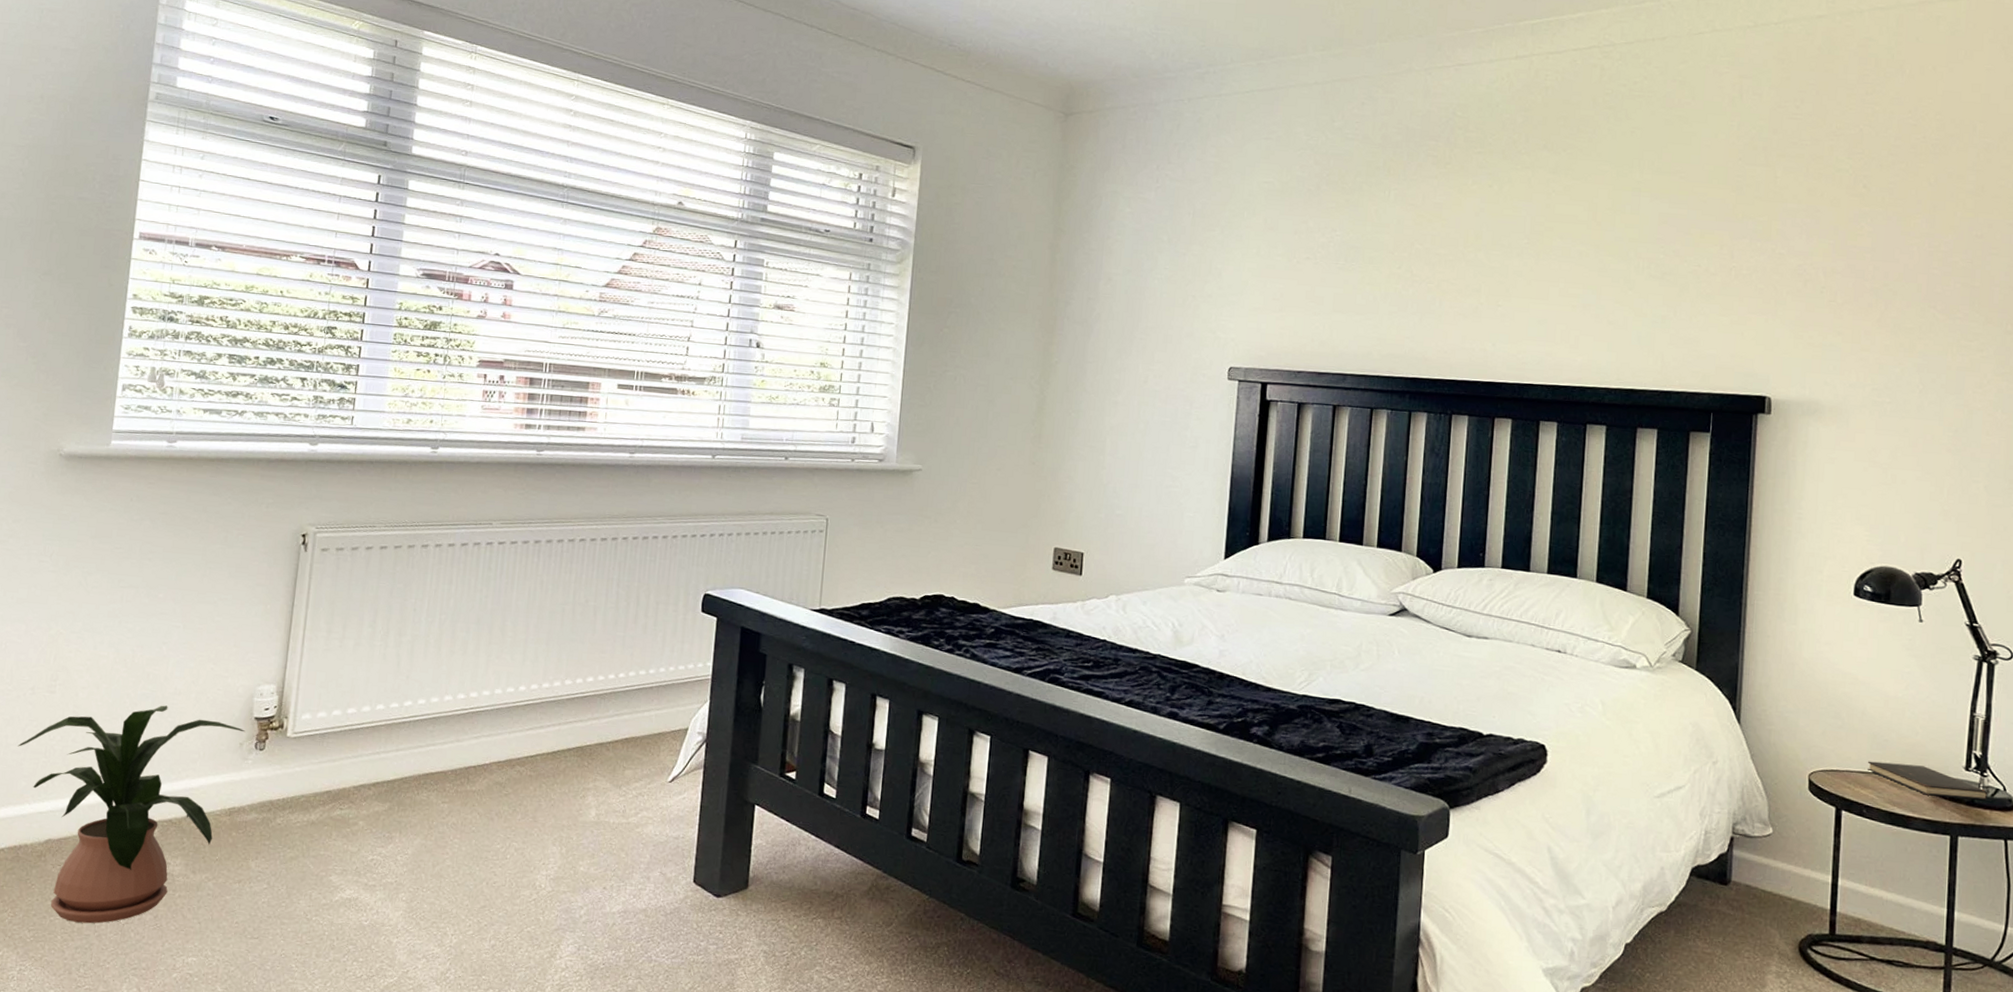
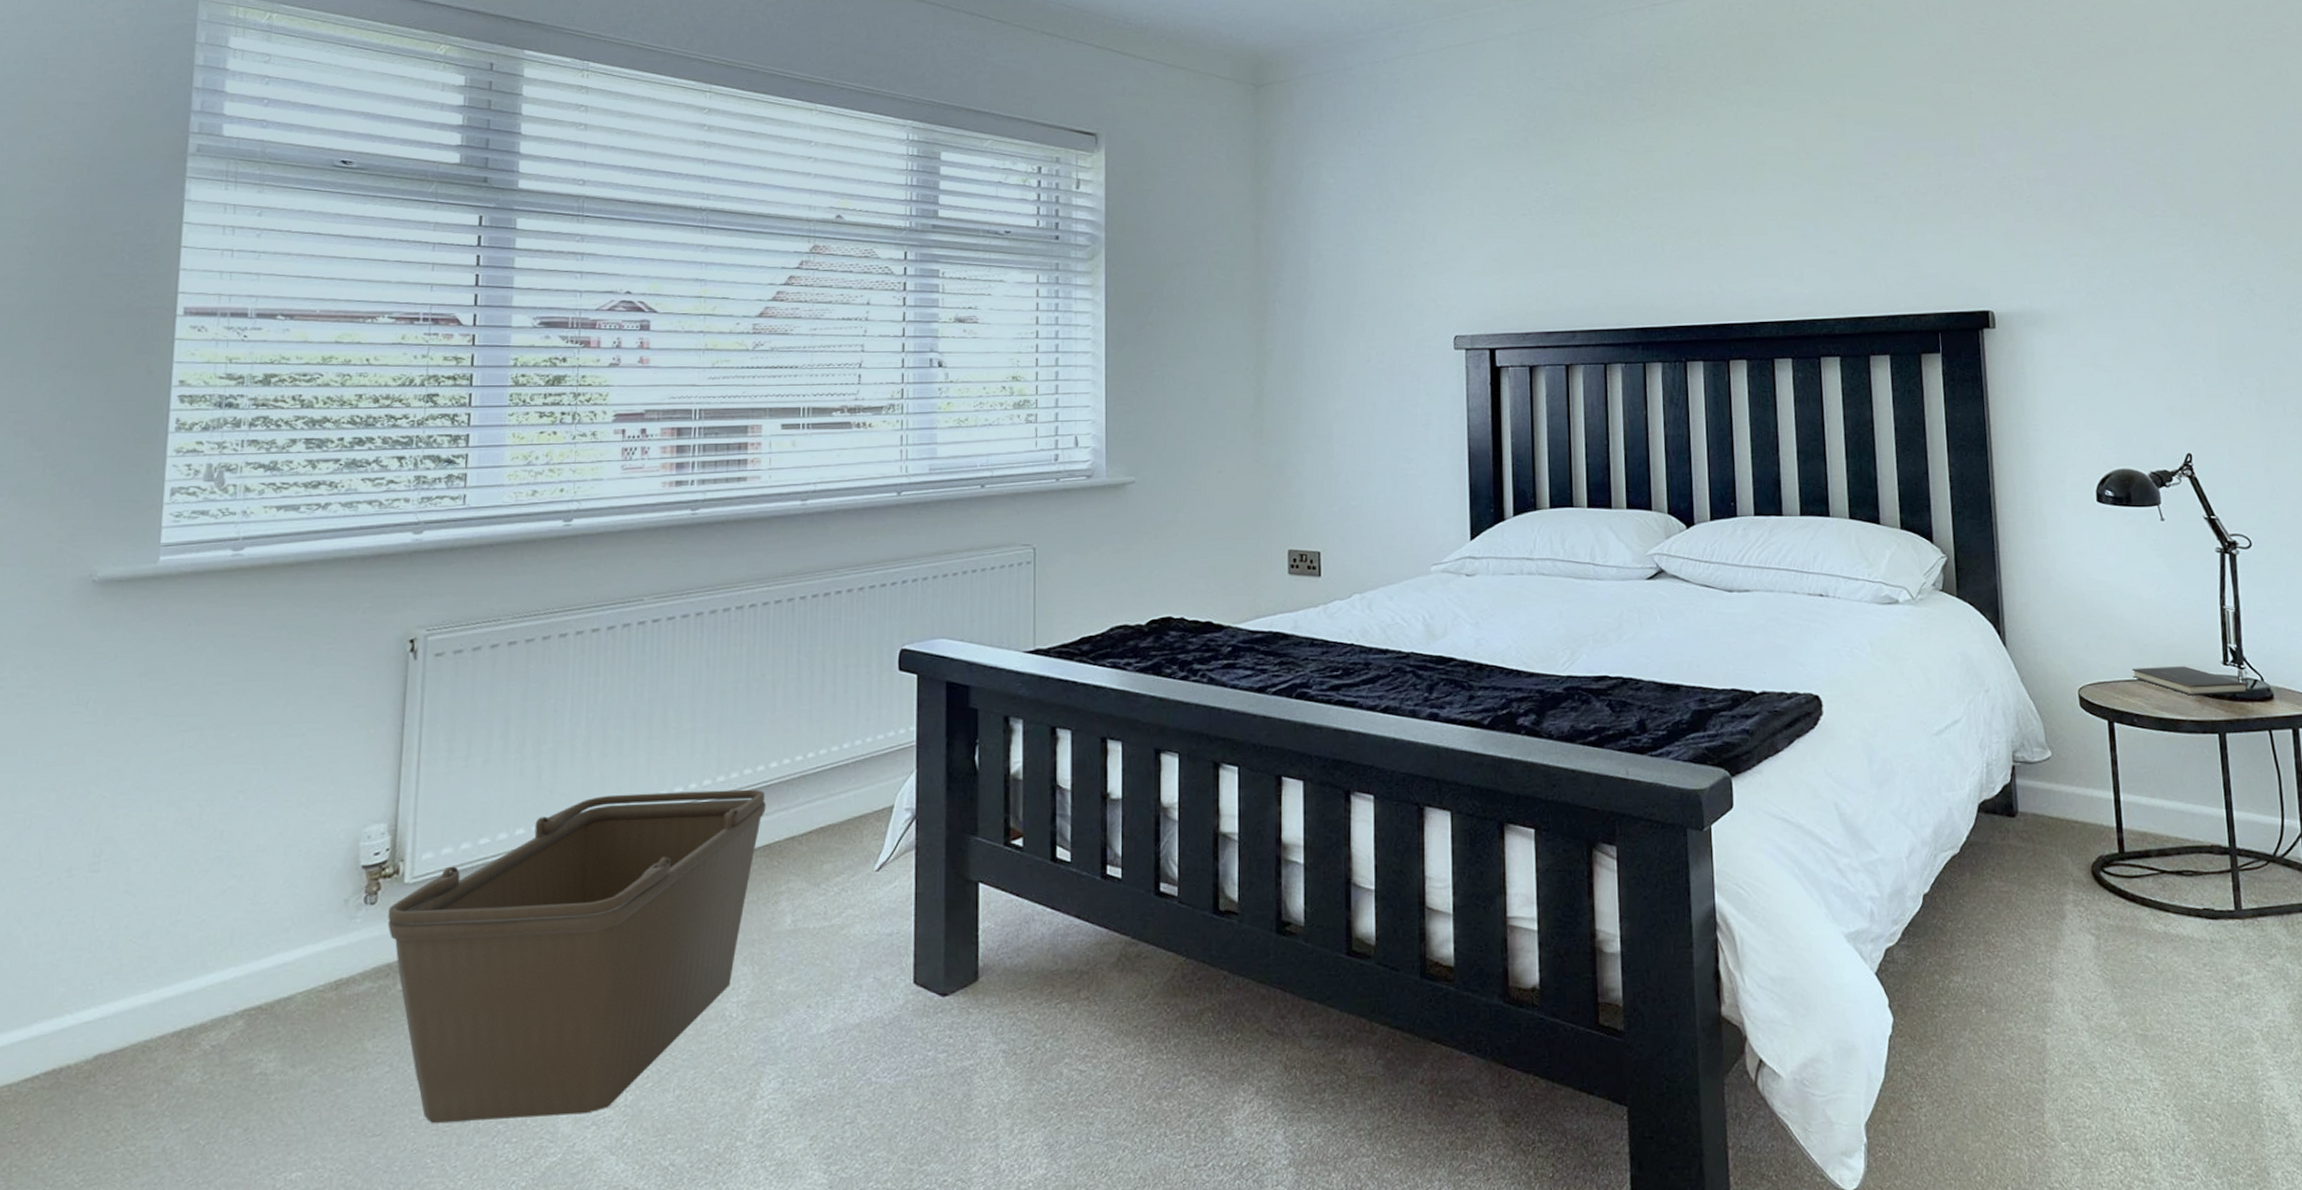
house plant: present [18,705,245,924] -> none [52,867,351,1154]
bicycle basket: none [272,686,582,948] -> present [387,789,766,1123]

